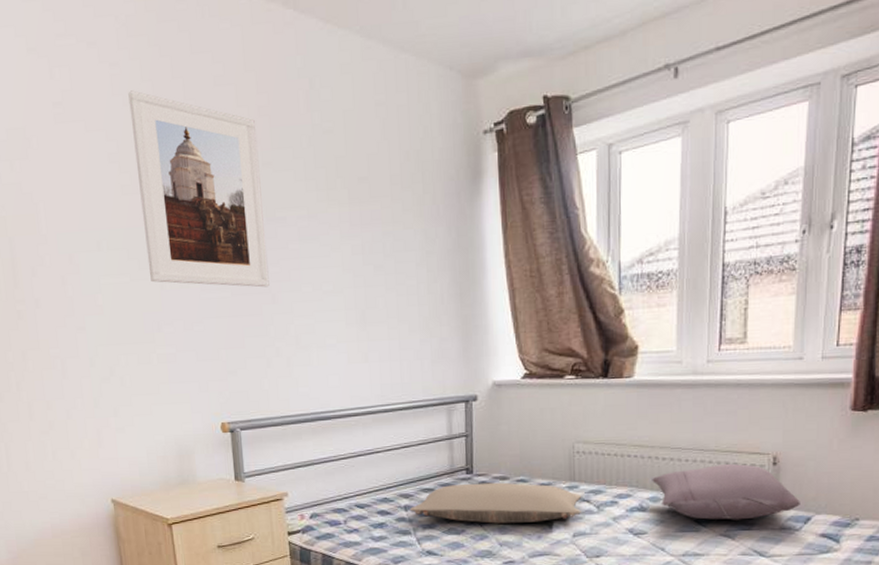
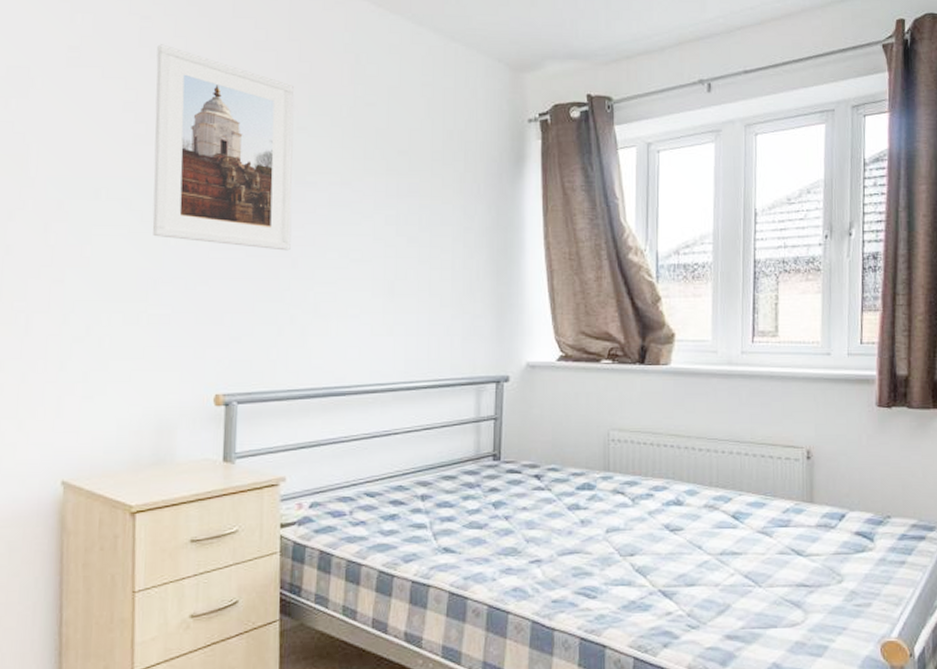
pillow: present [409,482,582,524] -> none [426,470,616,517]
pillow: present [652,464,800,520] -> none [688,457,834,516]

